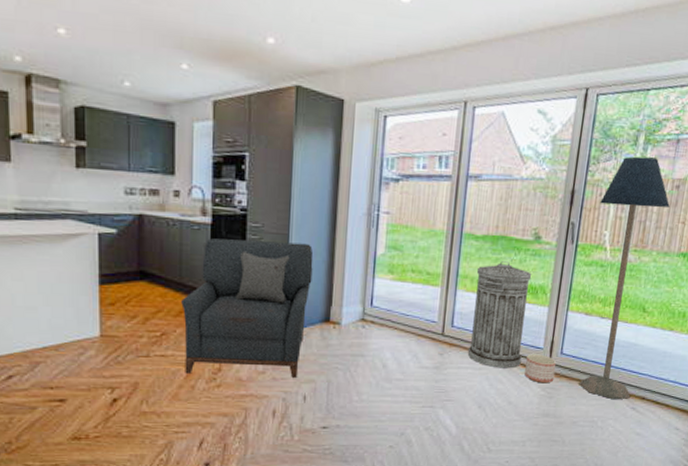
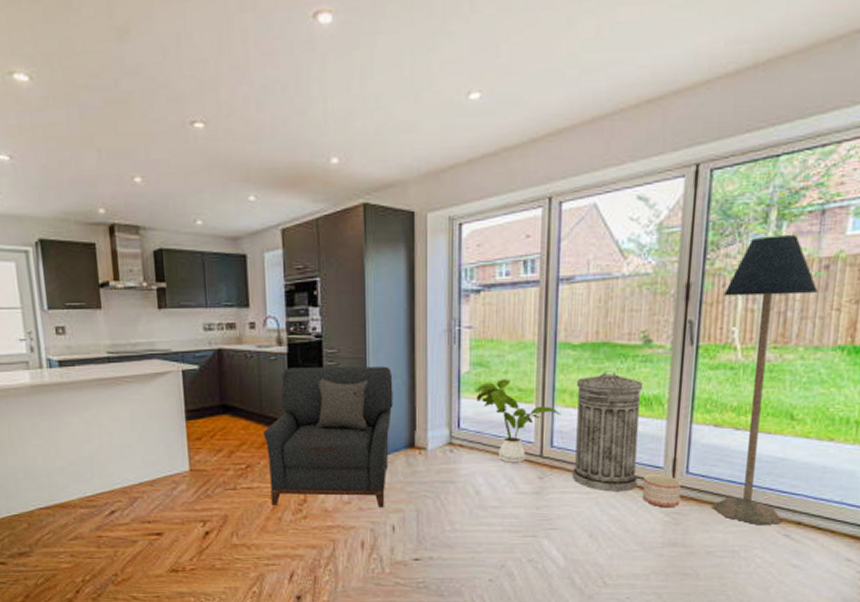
house plant: none [389,262,463,340] -> present [475,378,562,463]

